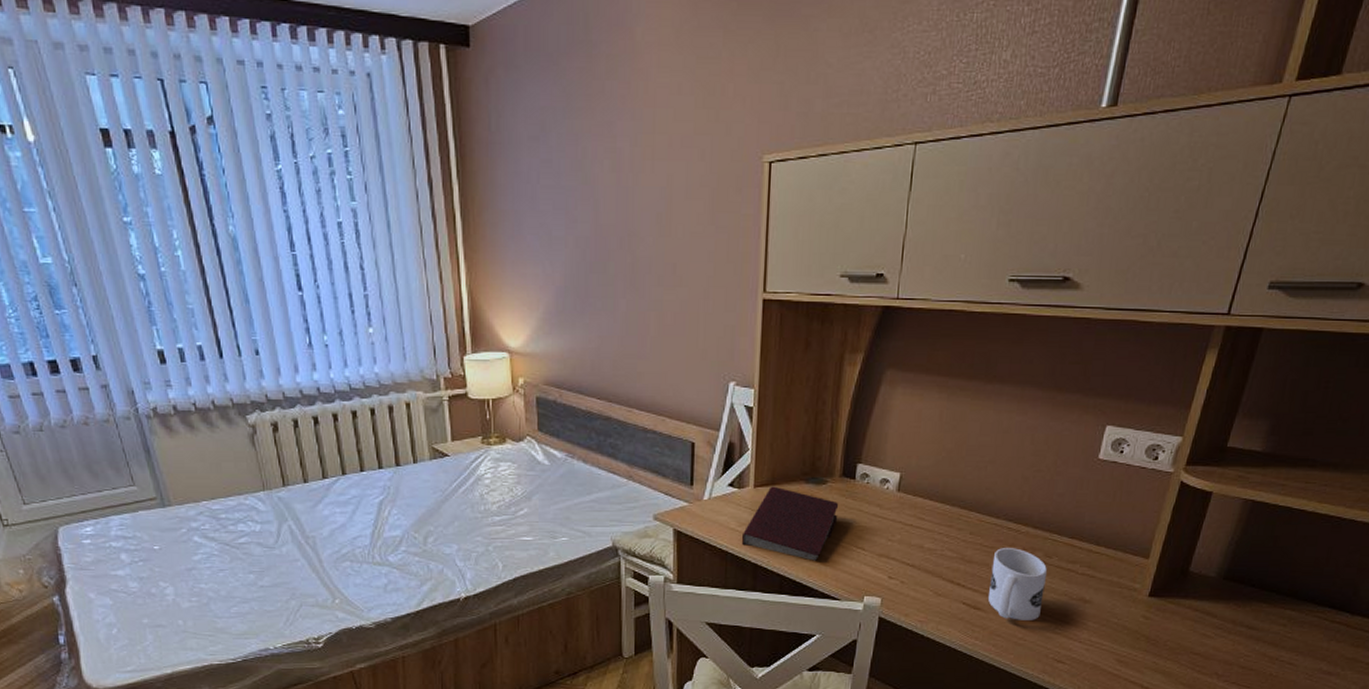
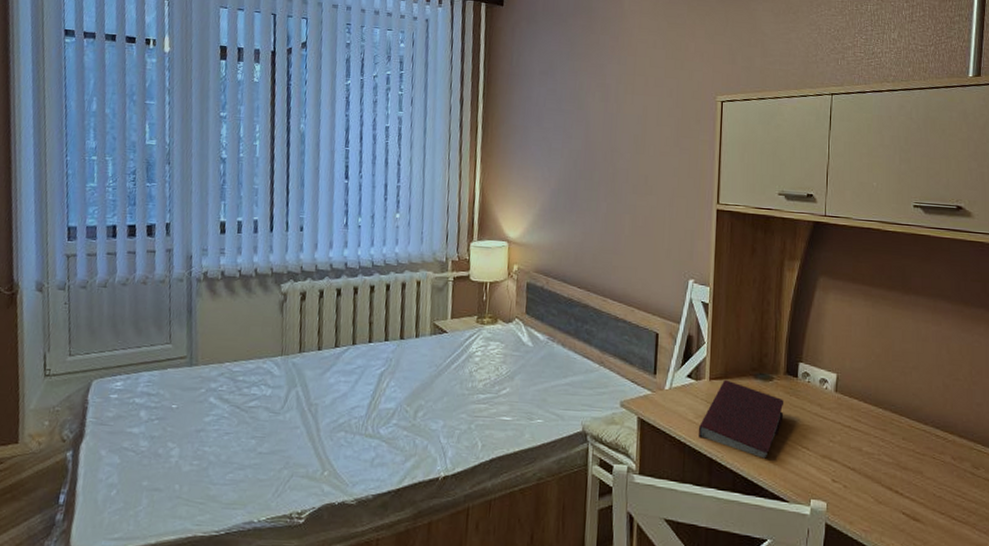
mug: present [988,548,1048,620] -> none [925,456,977,537]

